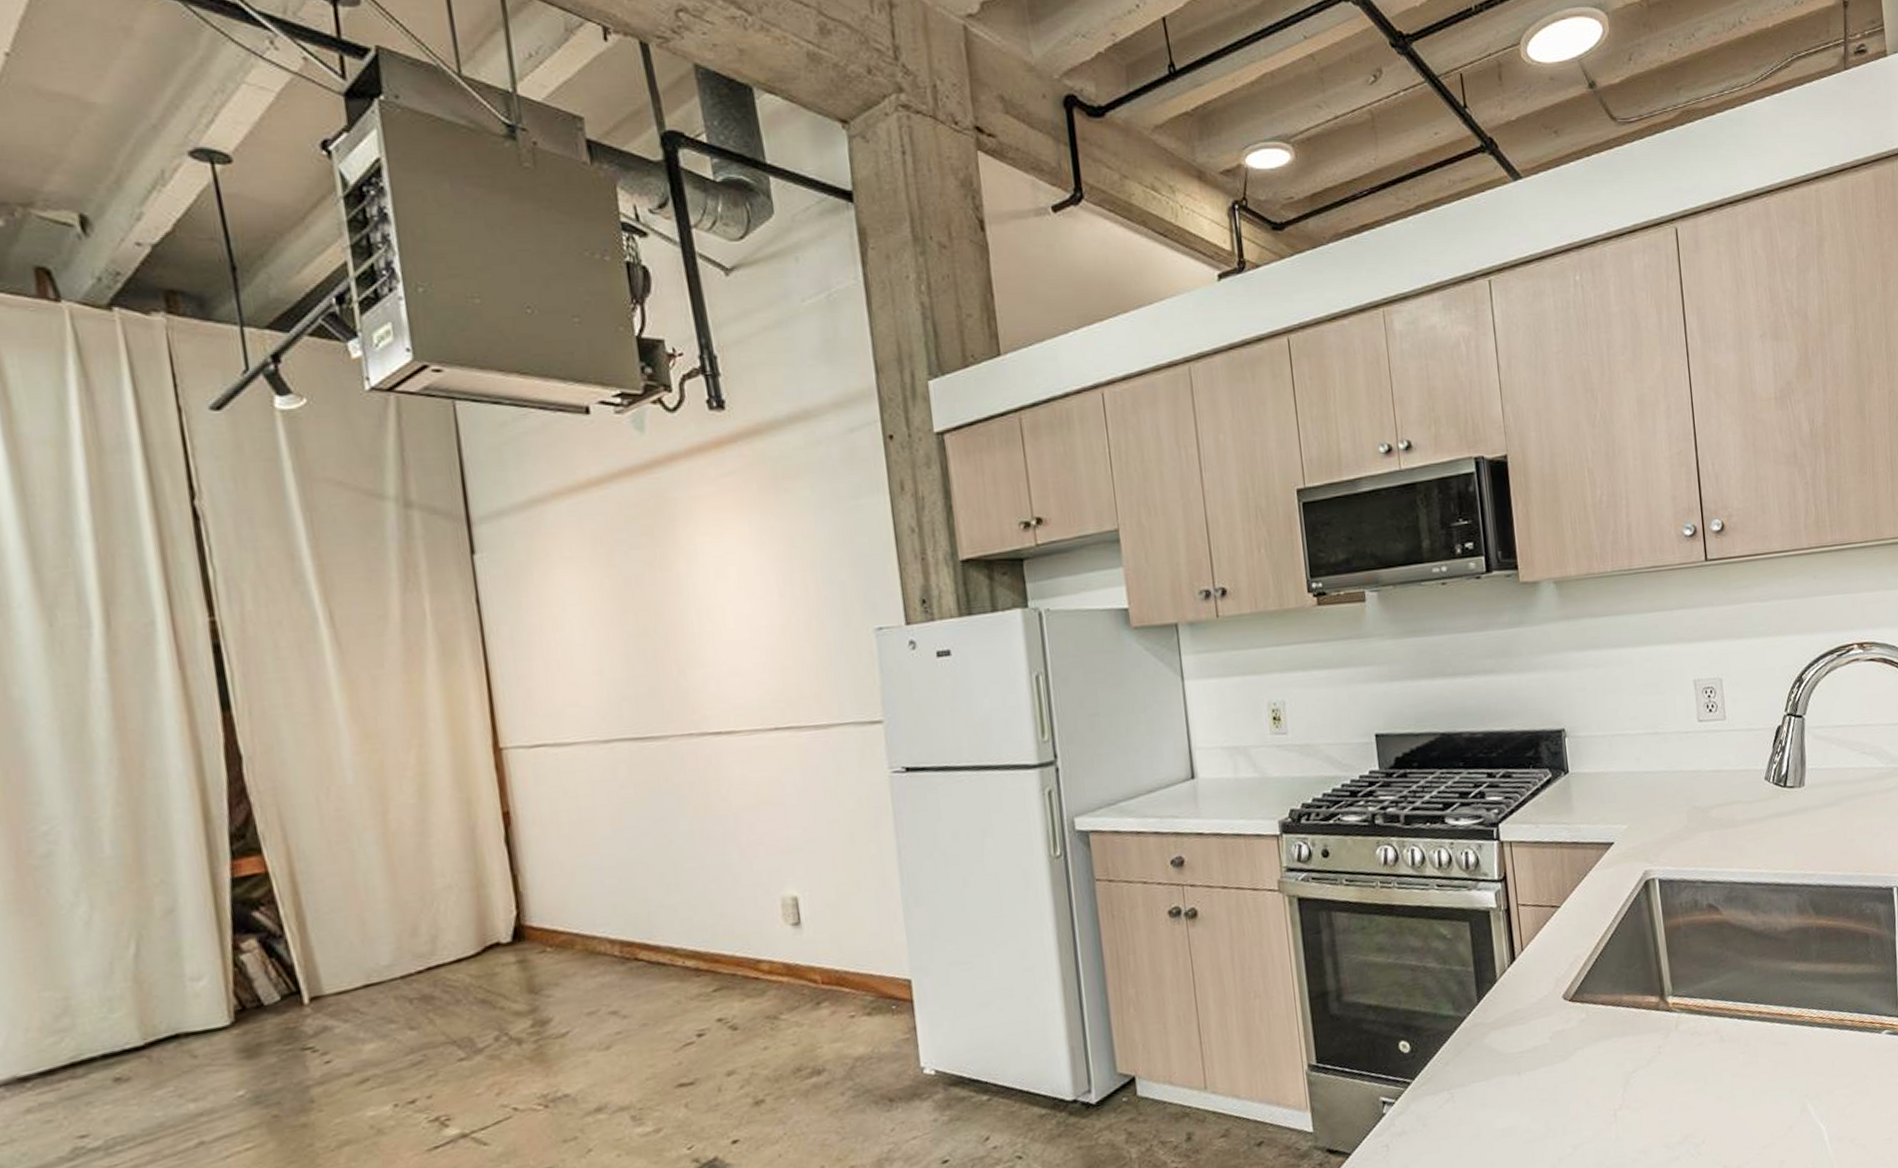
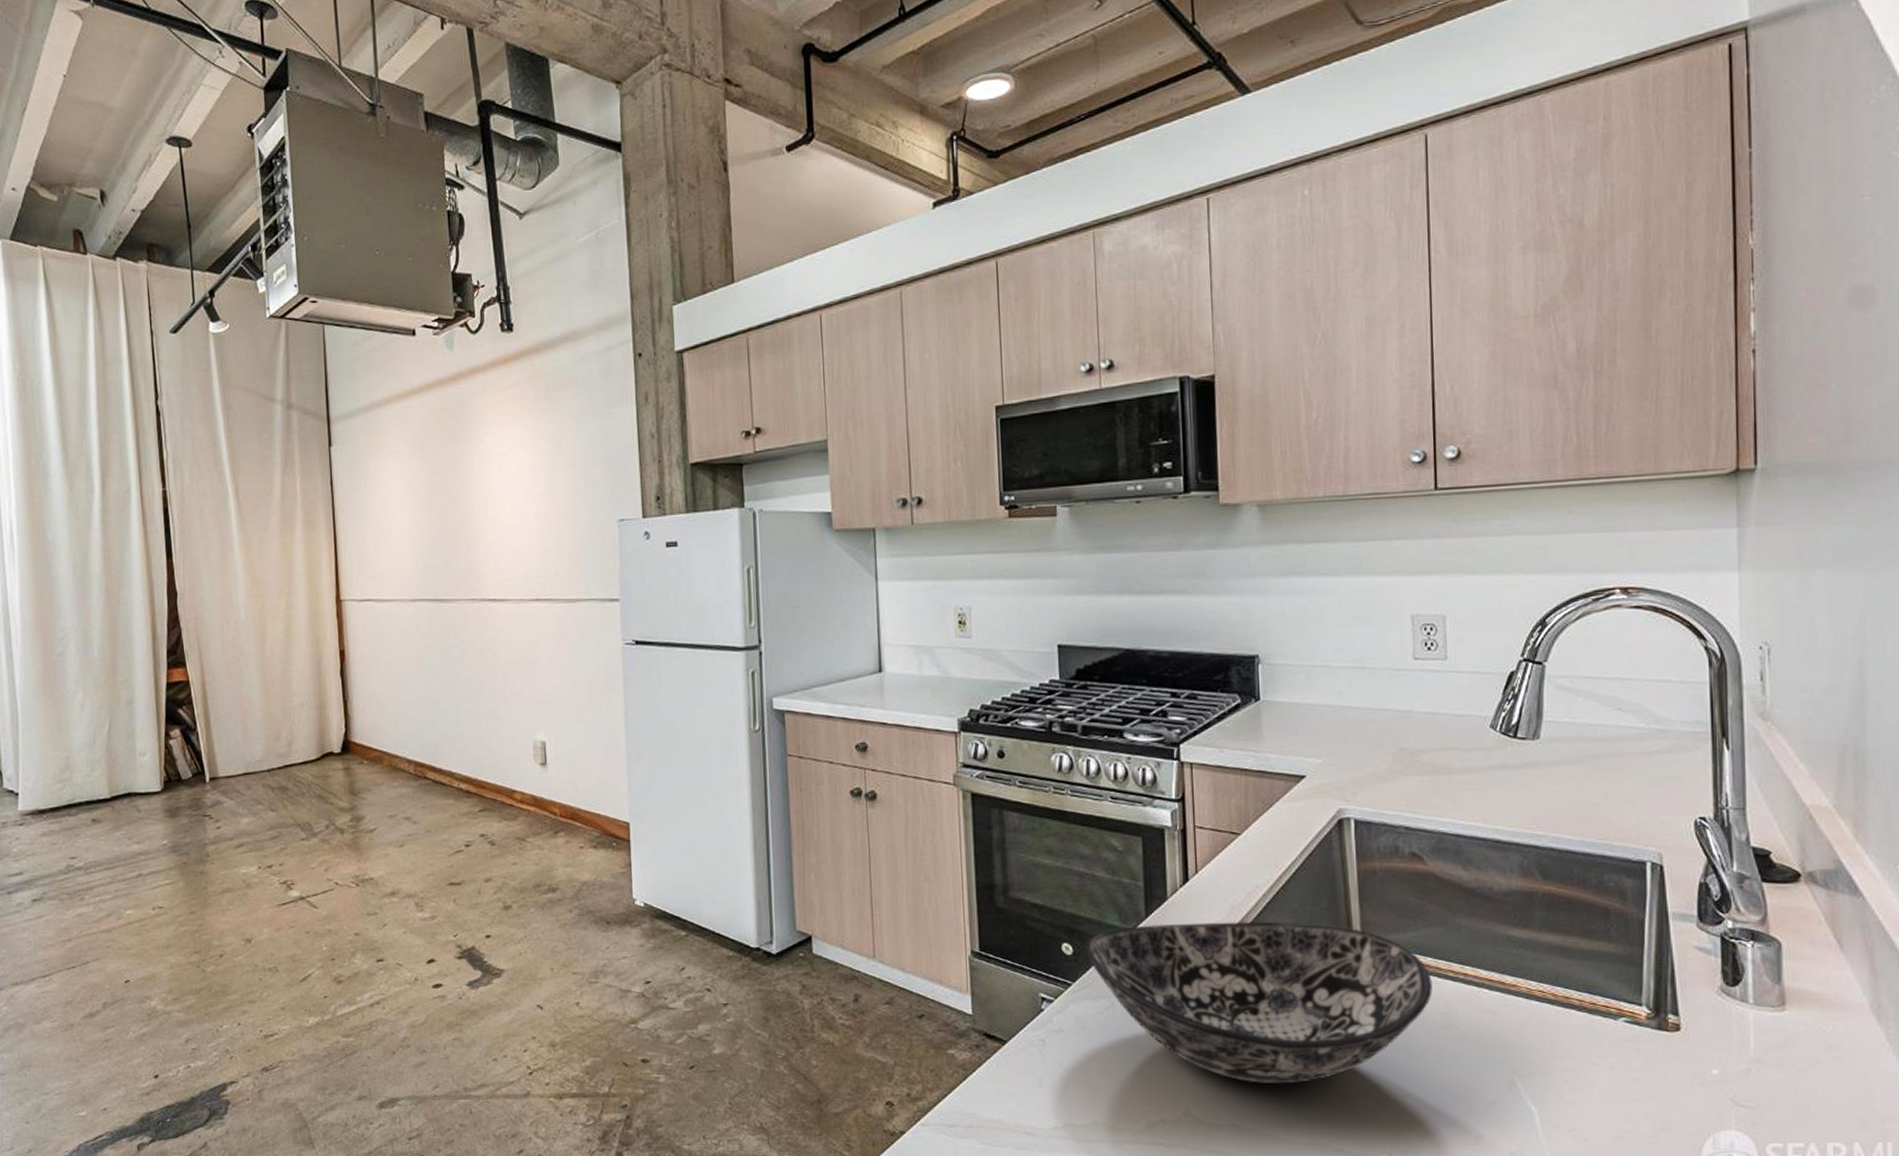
bowl: none [1422,983,1735,1151] -> present [1086,921,1433,1085]

